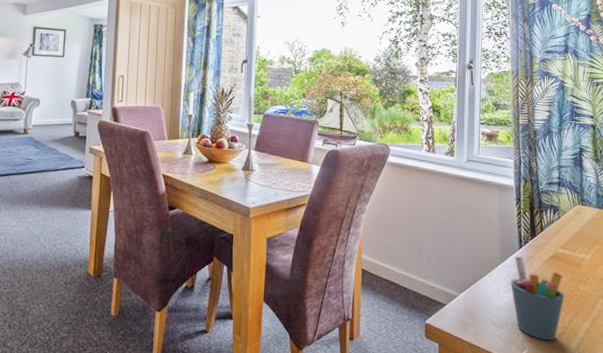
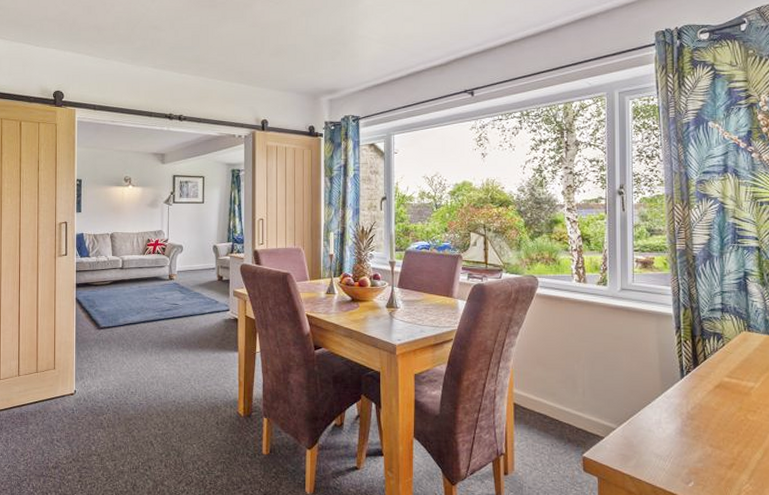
pen holder: present [510,256,565,341] -> none [673,386,732,473]

